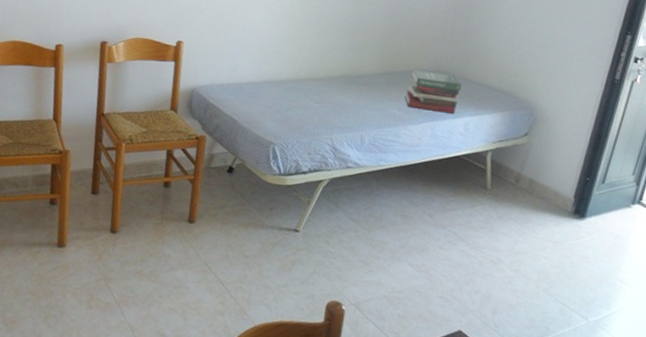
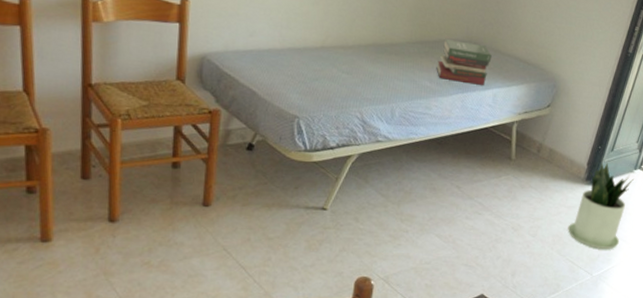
planter: none [555,195,632,293] -> present [568,162,634,250]

